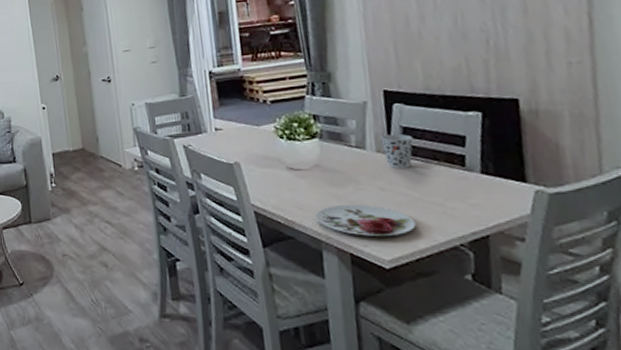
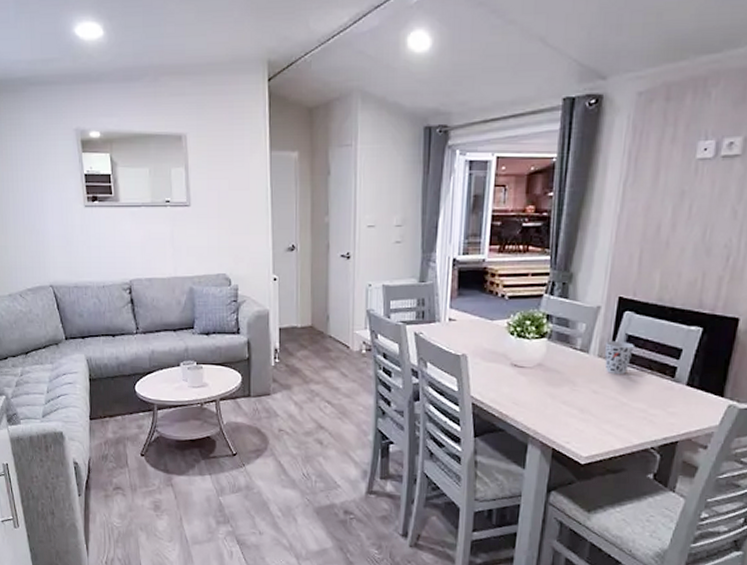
plate: present [315,204,416,236] -> none [528,403,617,435]

